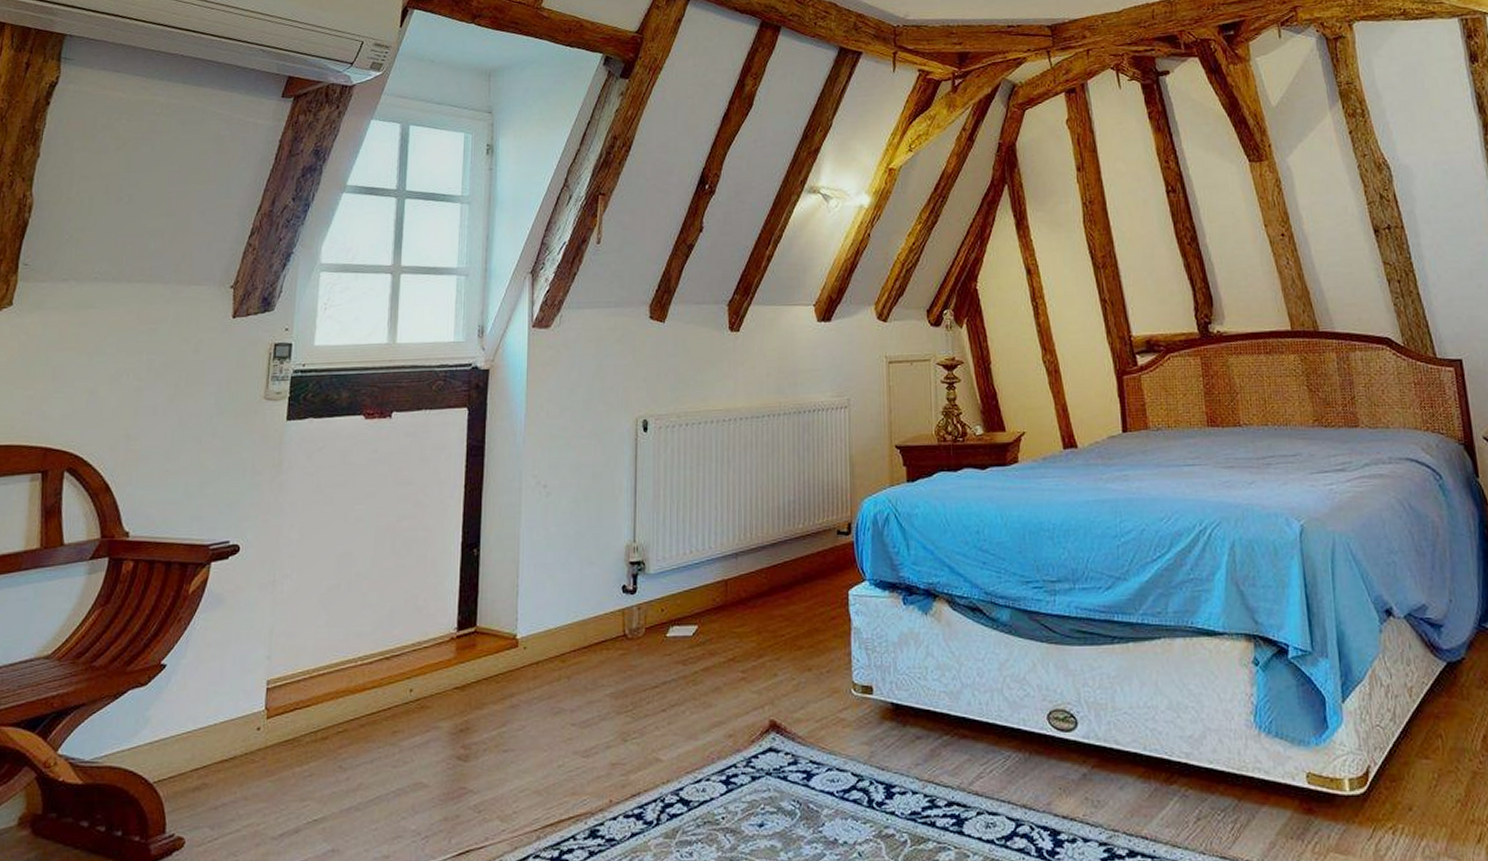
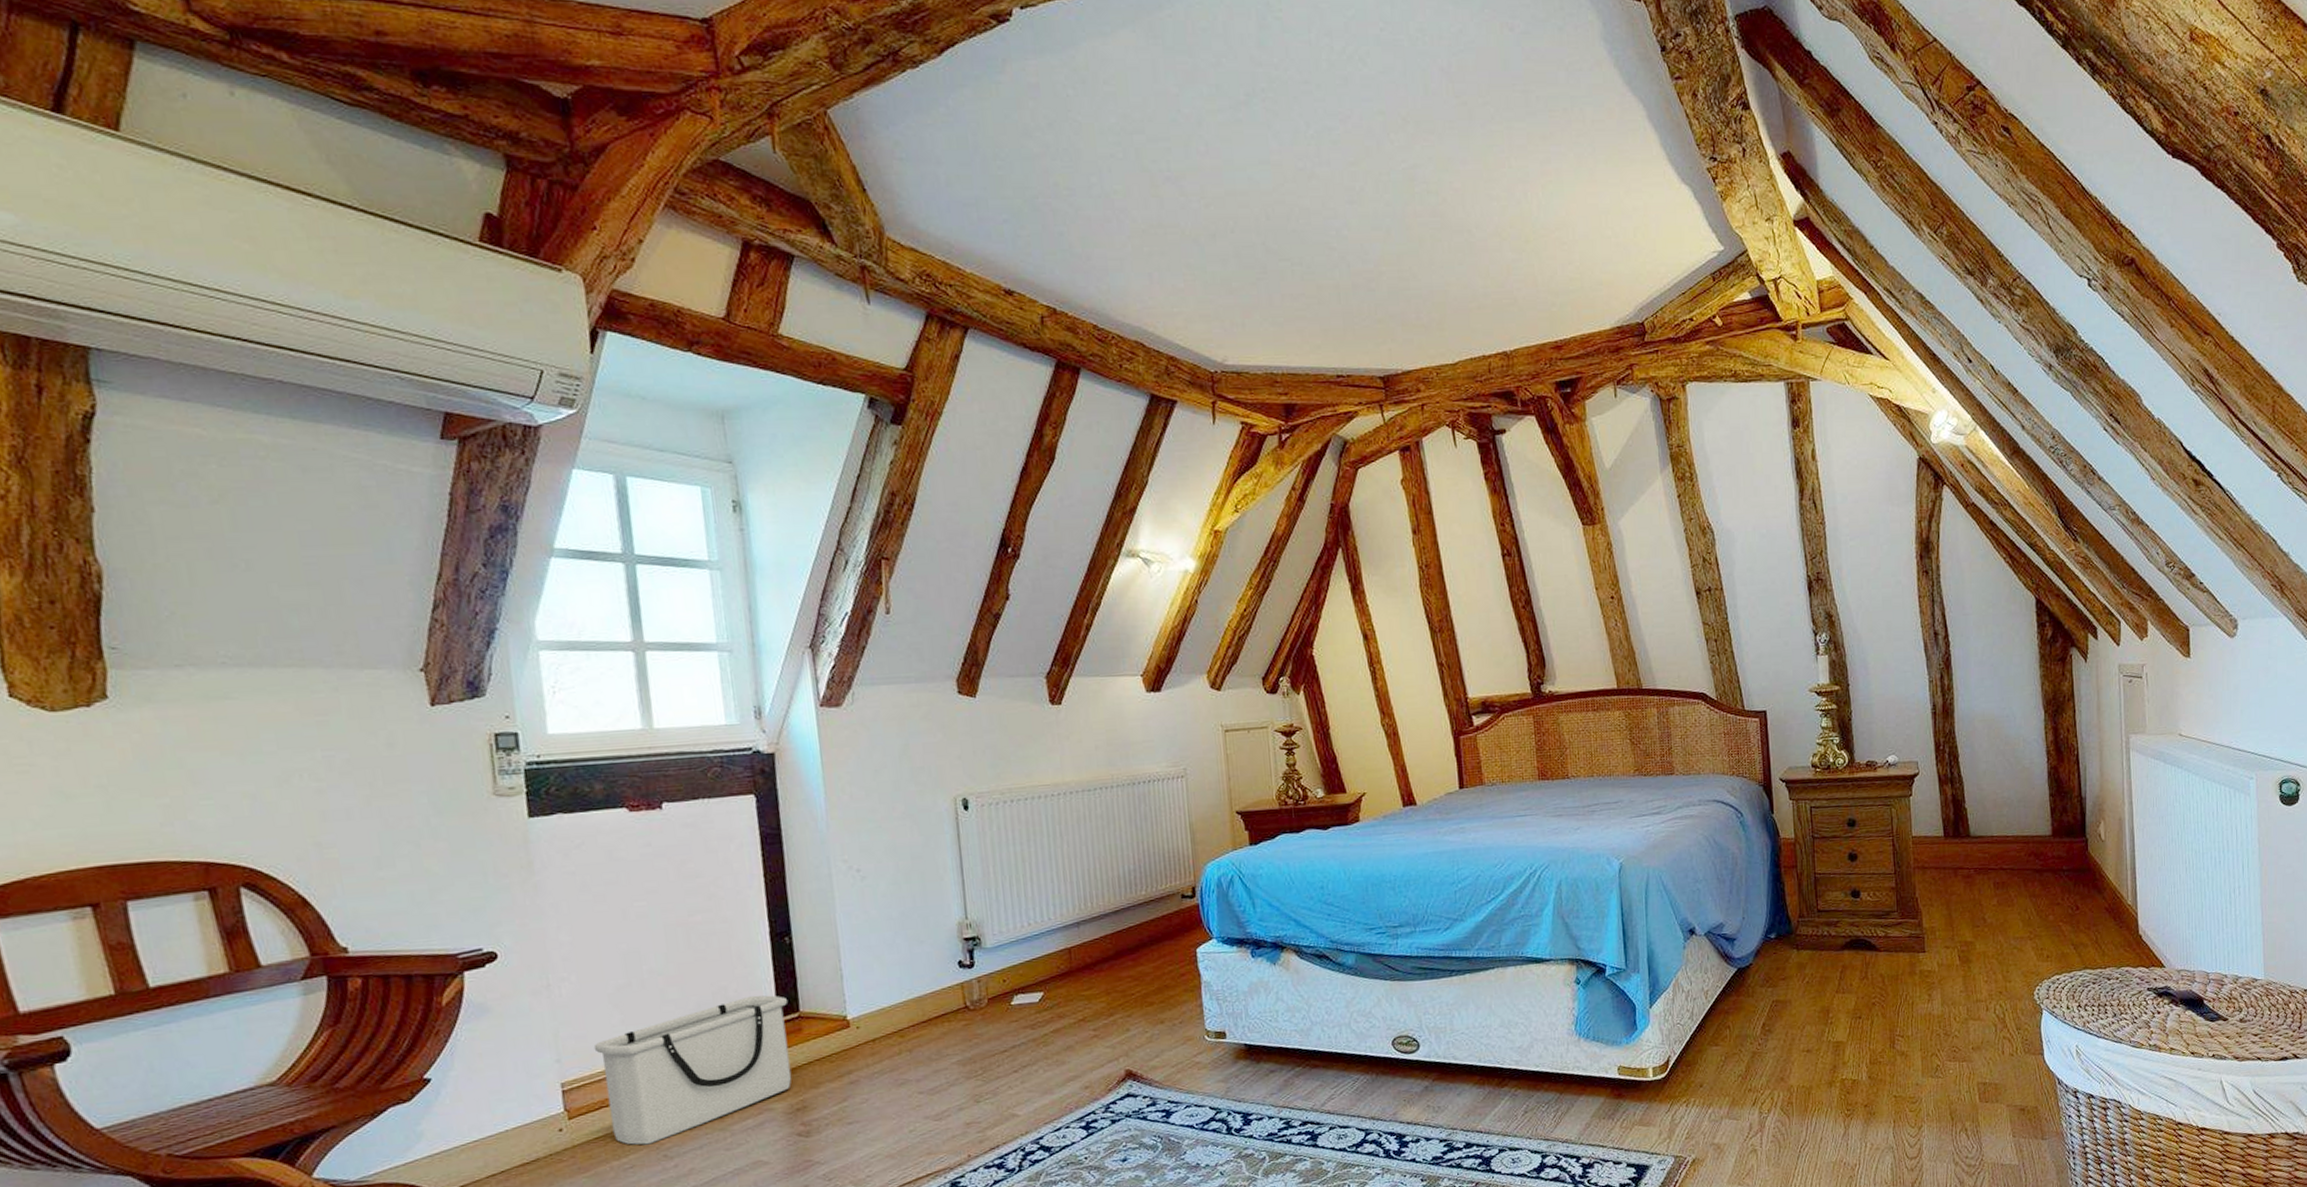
storage bin: none [299,606,468,753] -> present [593,995,792,1145]

